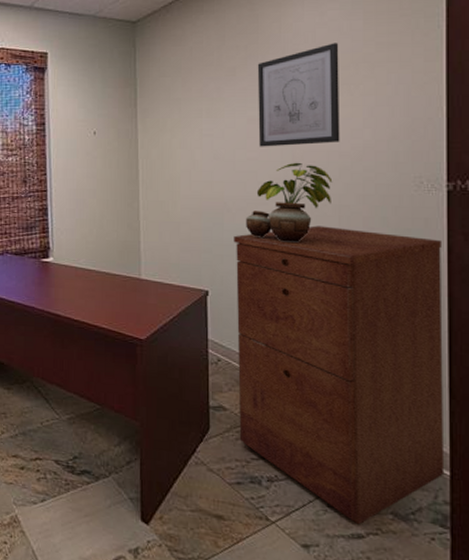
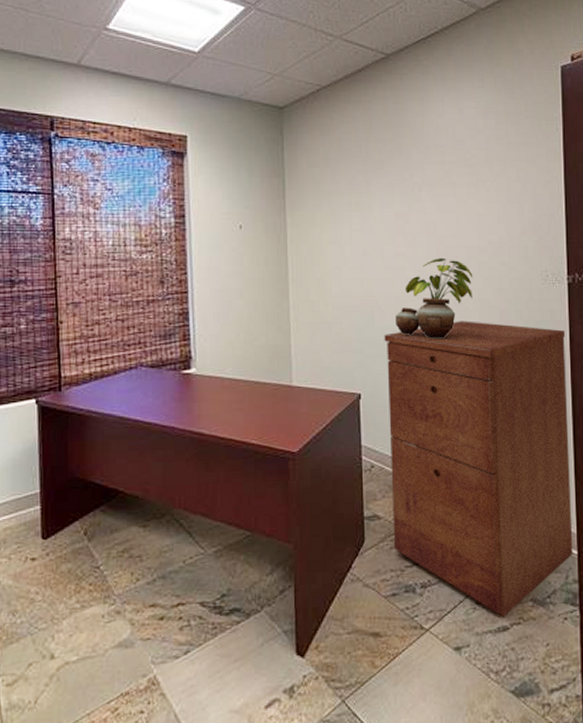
wall art: present [257,43,340,147] -> none [403,140,479,242]

